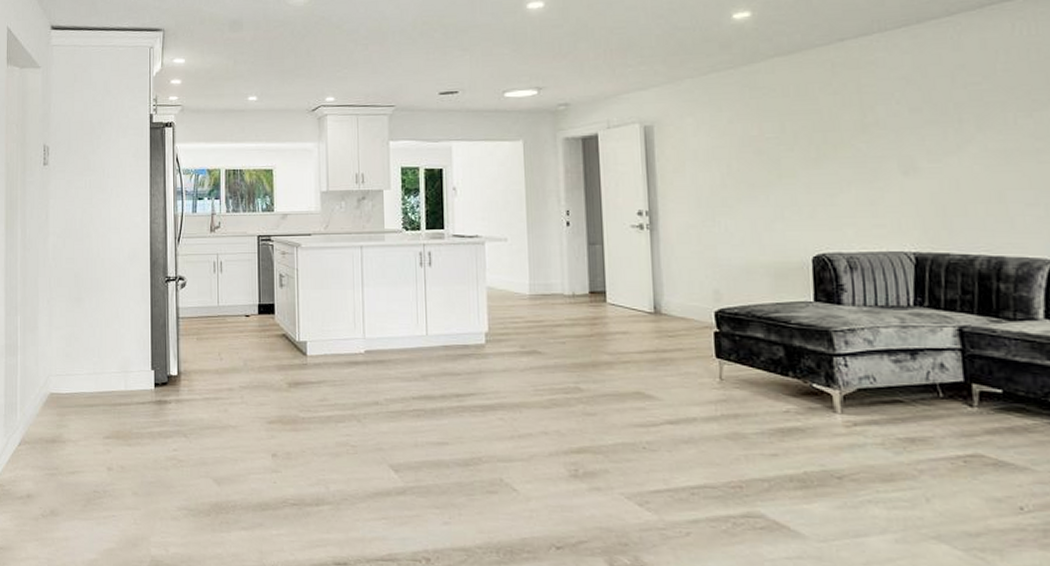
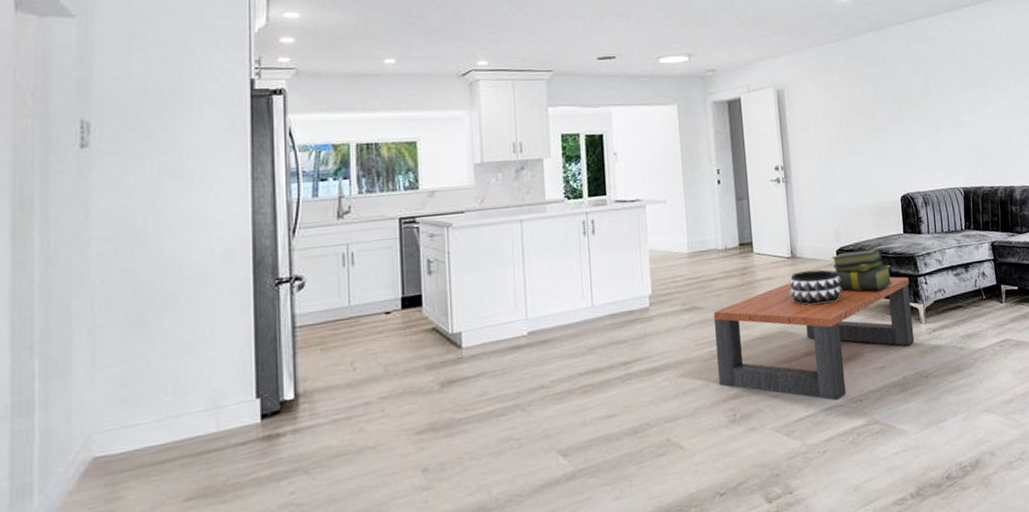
coffee table: none [556,340,824,481] -> present [713,276,915,401]
decorative bowl: none [649,330,722,371] -> present [788,269,843,306]
stack of books: none [708,315,796,365] -> present [831,248,894,292]

